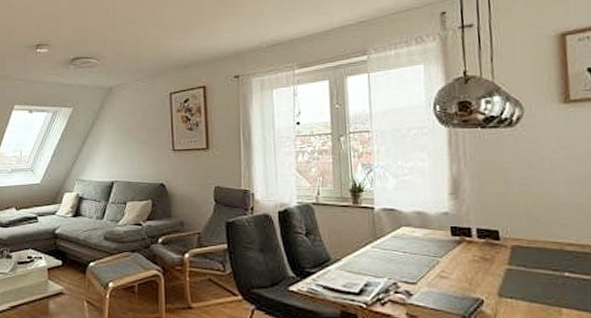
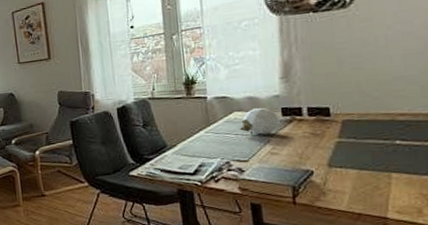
decorative egg: none [407,224,449,255] -> present [239,107,280,135]

